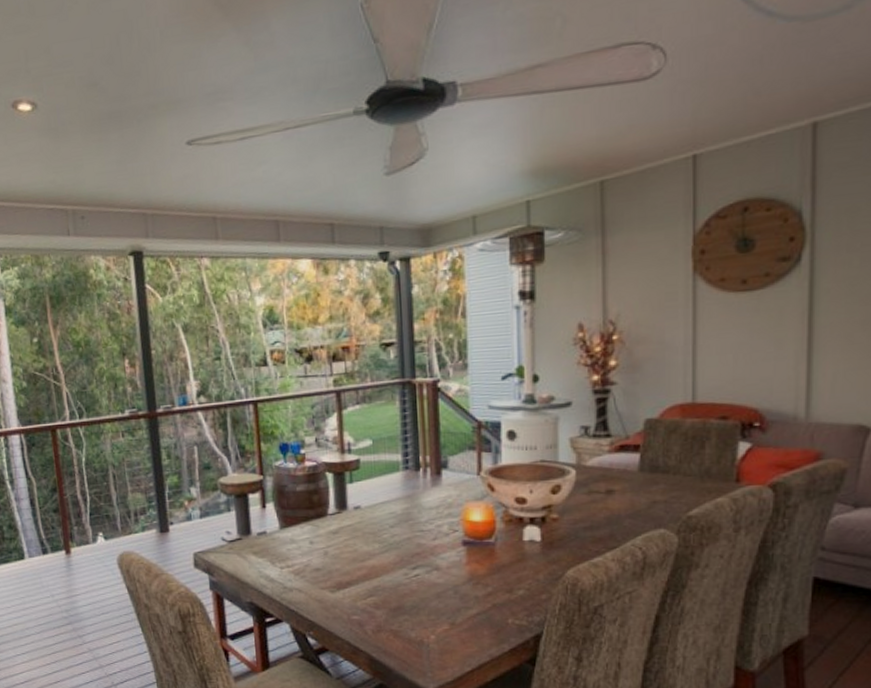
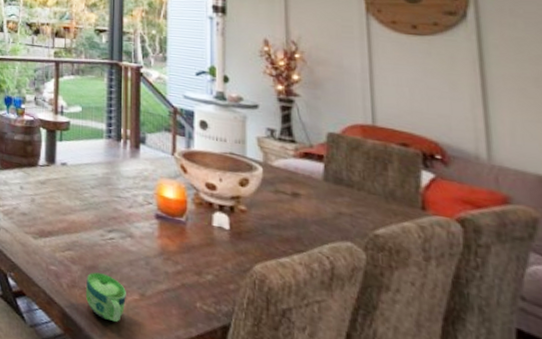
cup: none [392,612,436,655] -> present [85,272,126,322]

